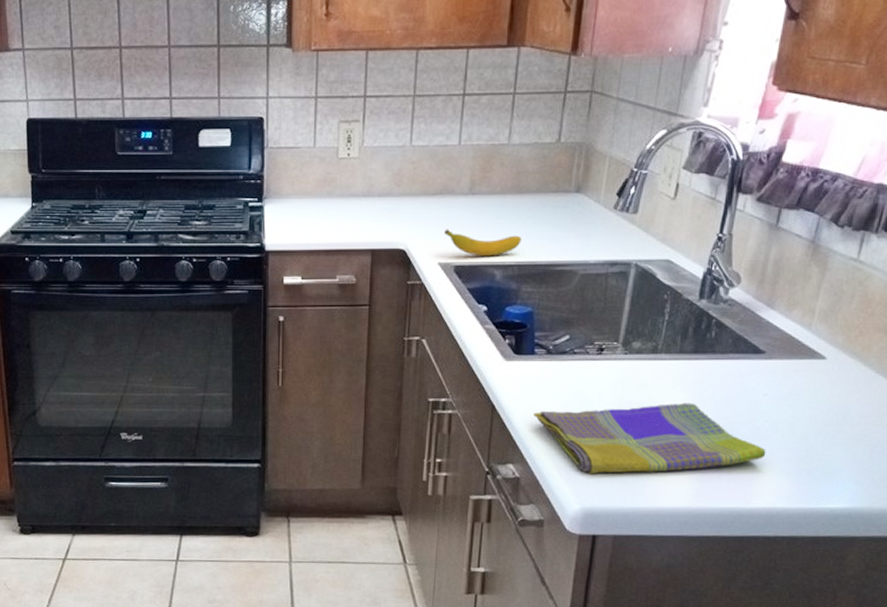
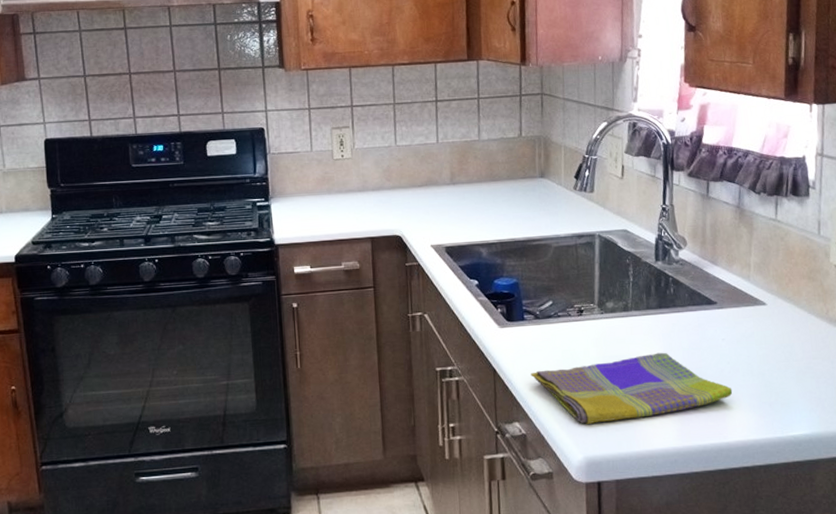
banana: present [444,229,522,256] -> none [433,215,500,237]

